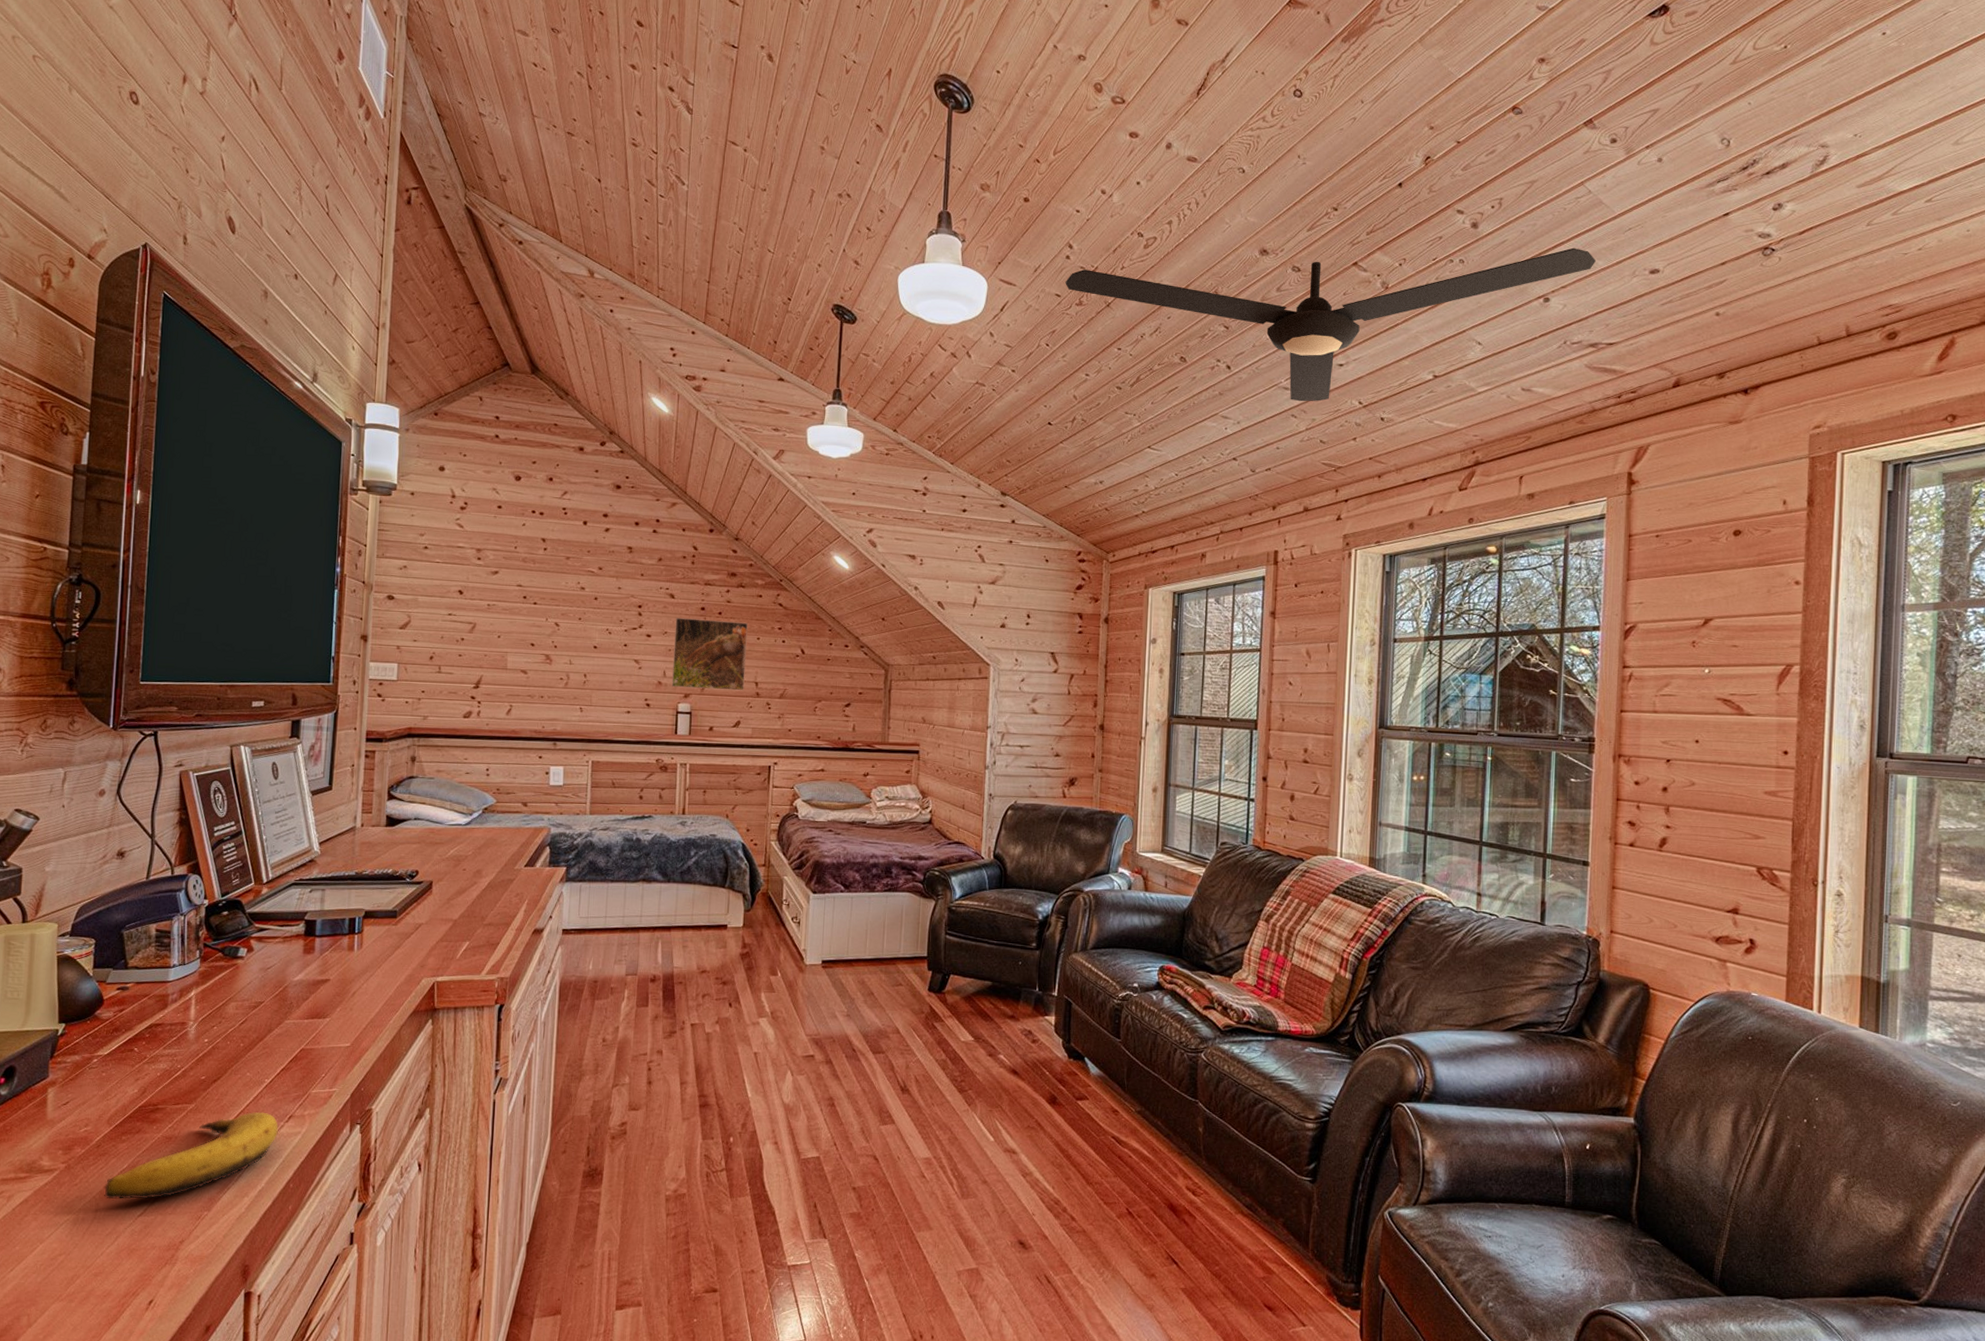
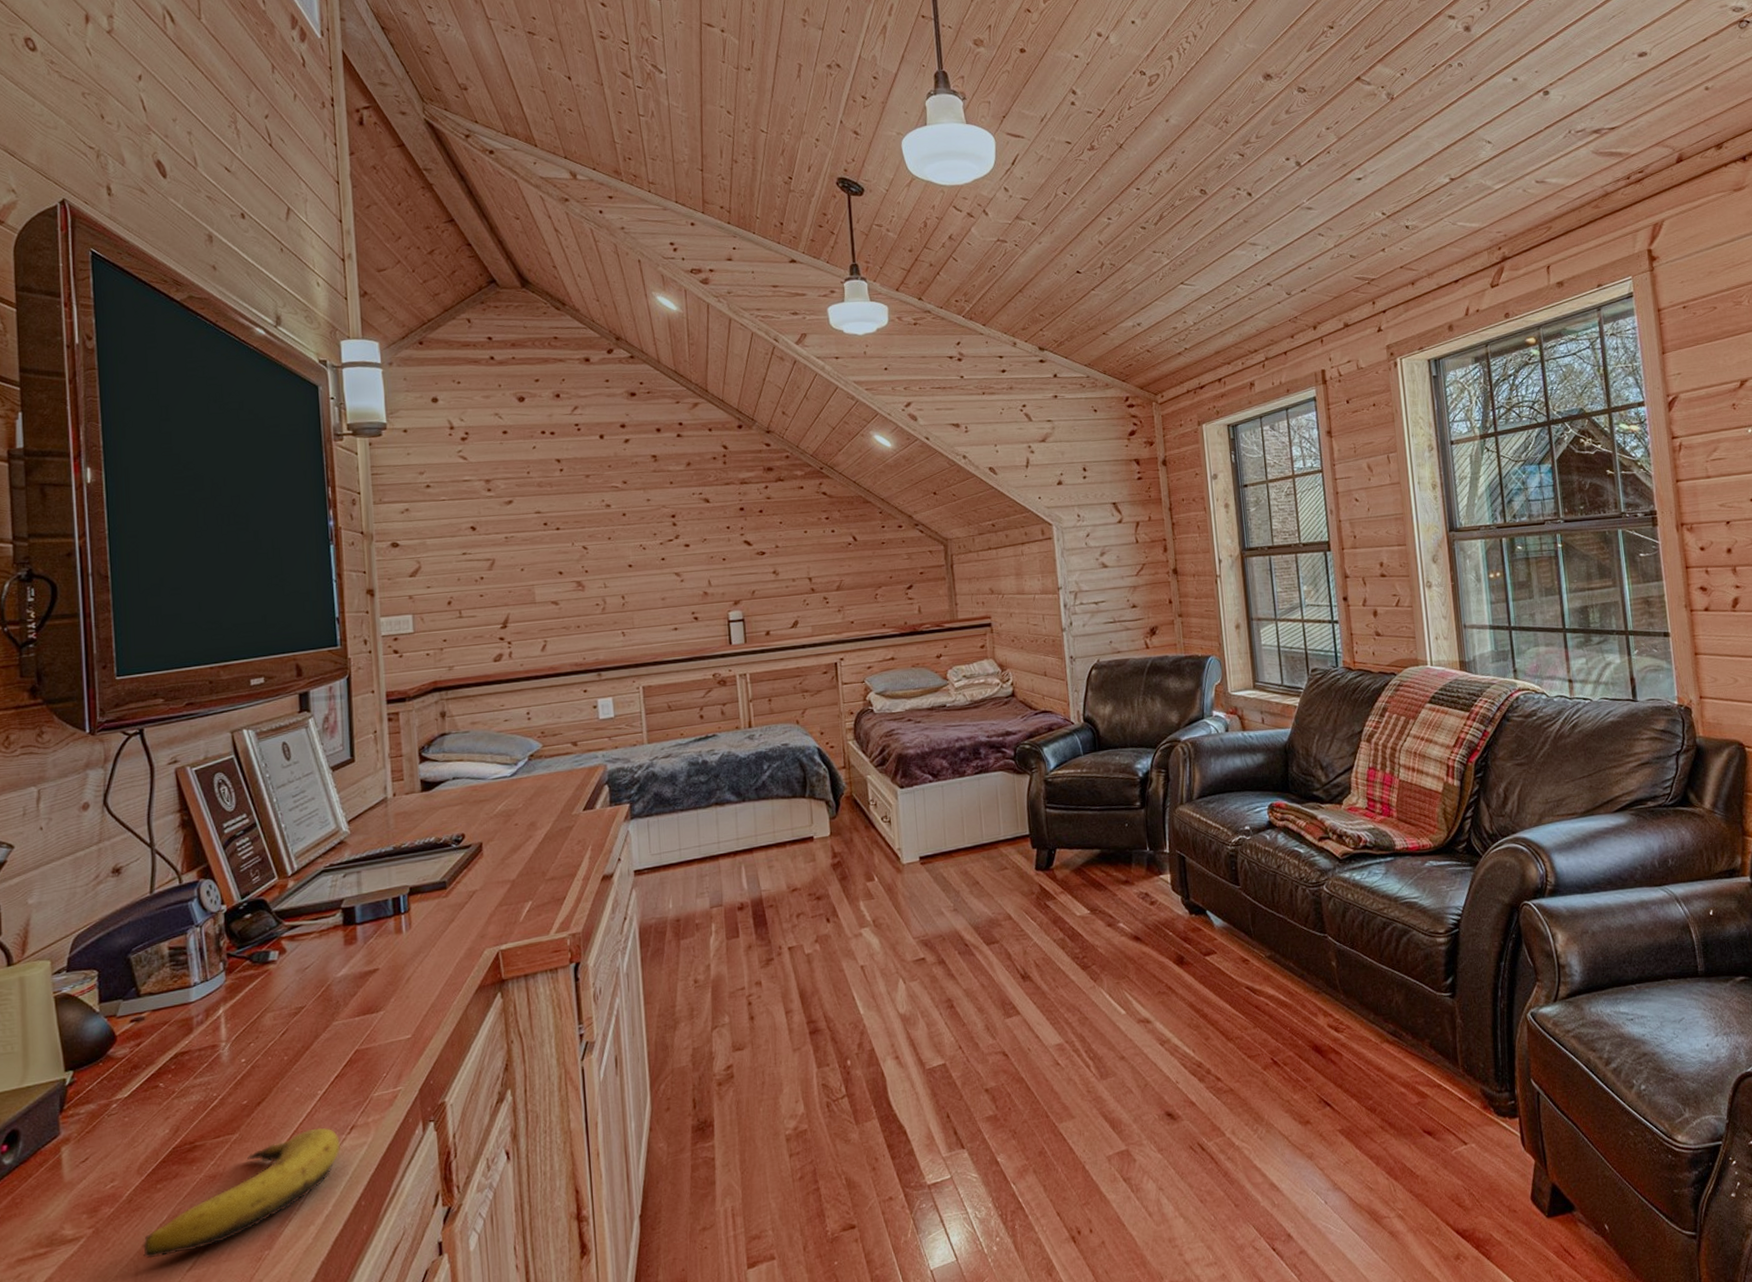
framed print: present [672,618,748,691] -> none [714,517,798,596]
ceiling fan: present [1065,247,1596,402] -> none [1074,40,1586,220]

